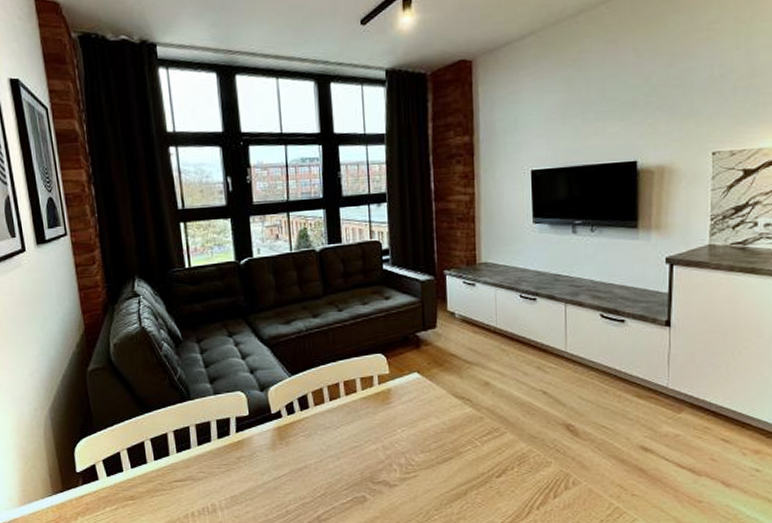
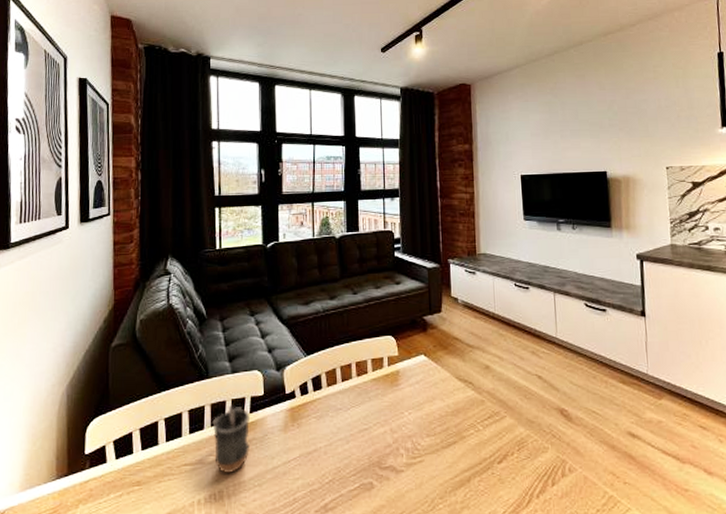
mug: none [198,424,239,488] -> present [212,404,250,473]

